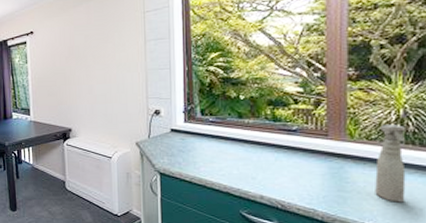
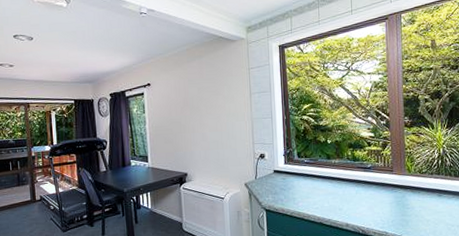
spray bottle: present [375,125,407,203] -> none [426,161,447,222]

